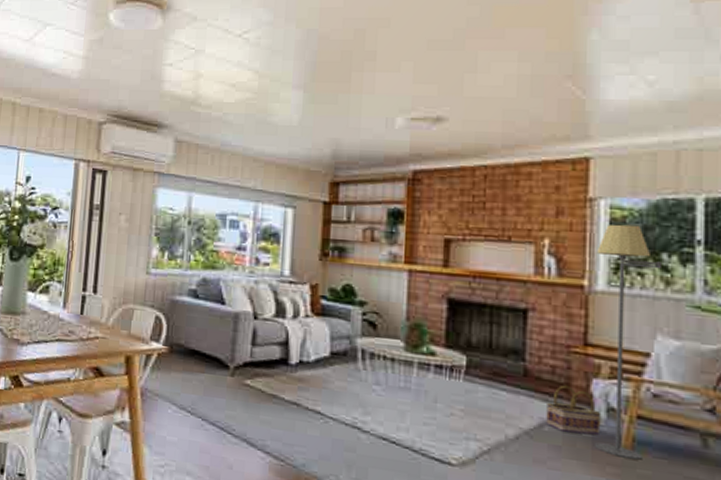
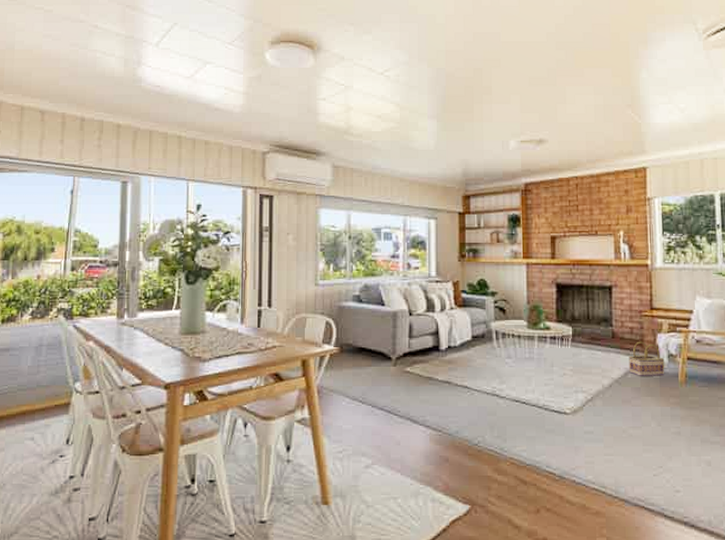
floor lamp: present [595,224,661,460] -> none [654,216,696,390]

